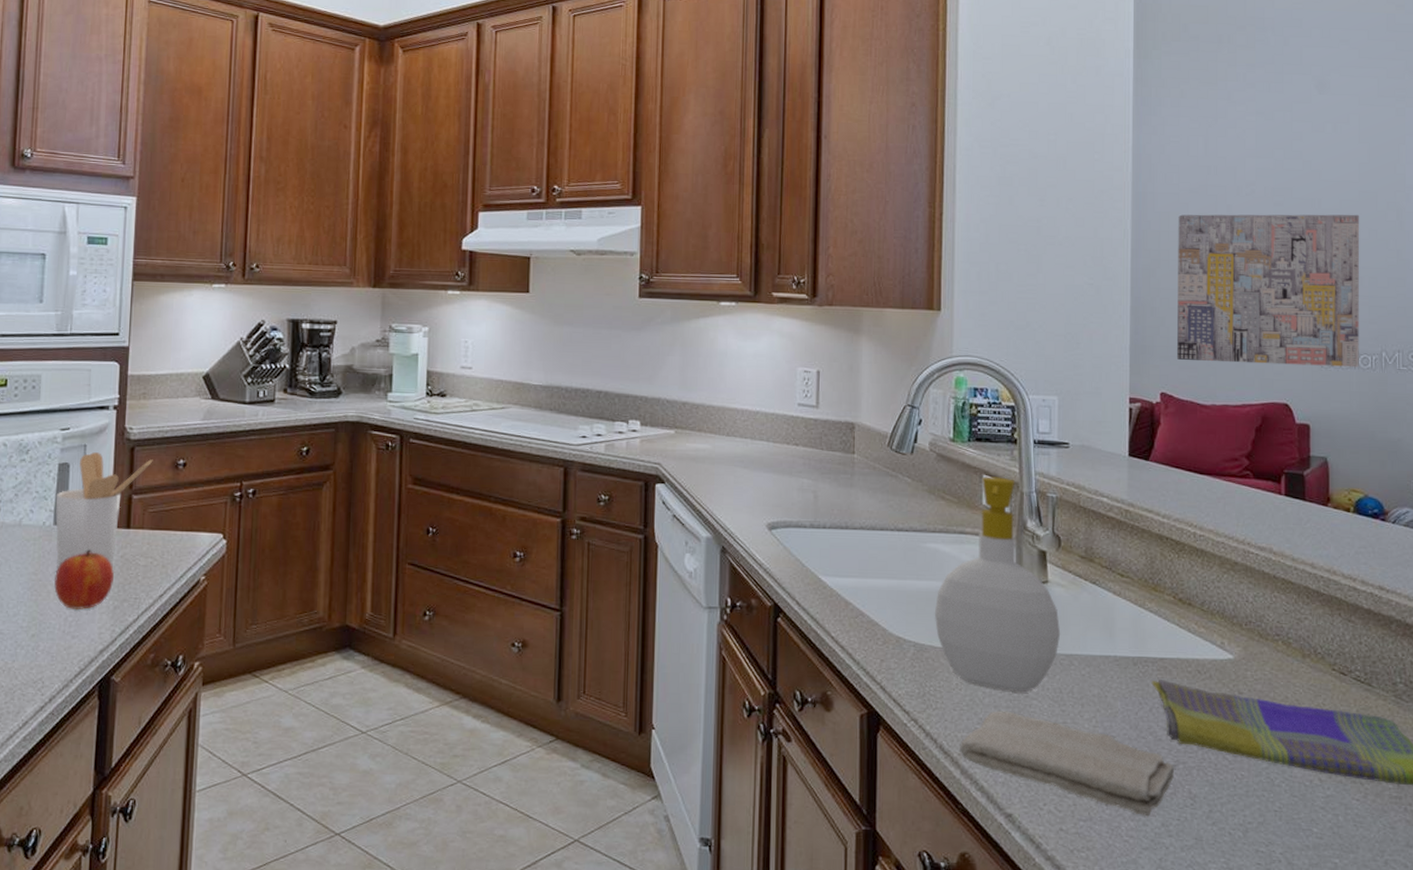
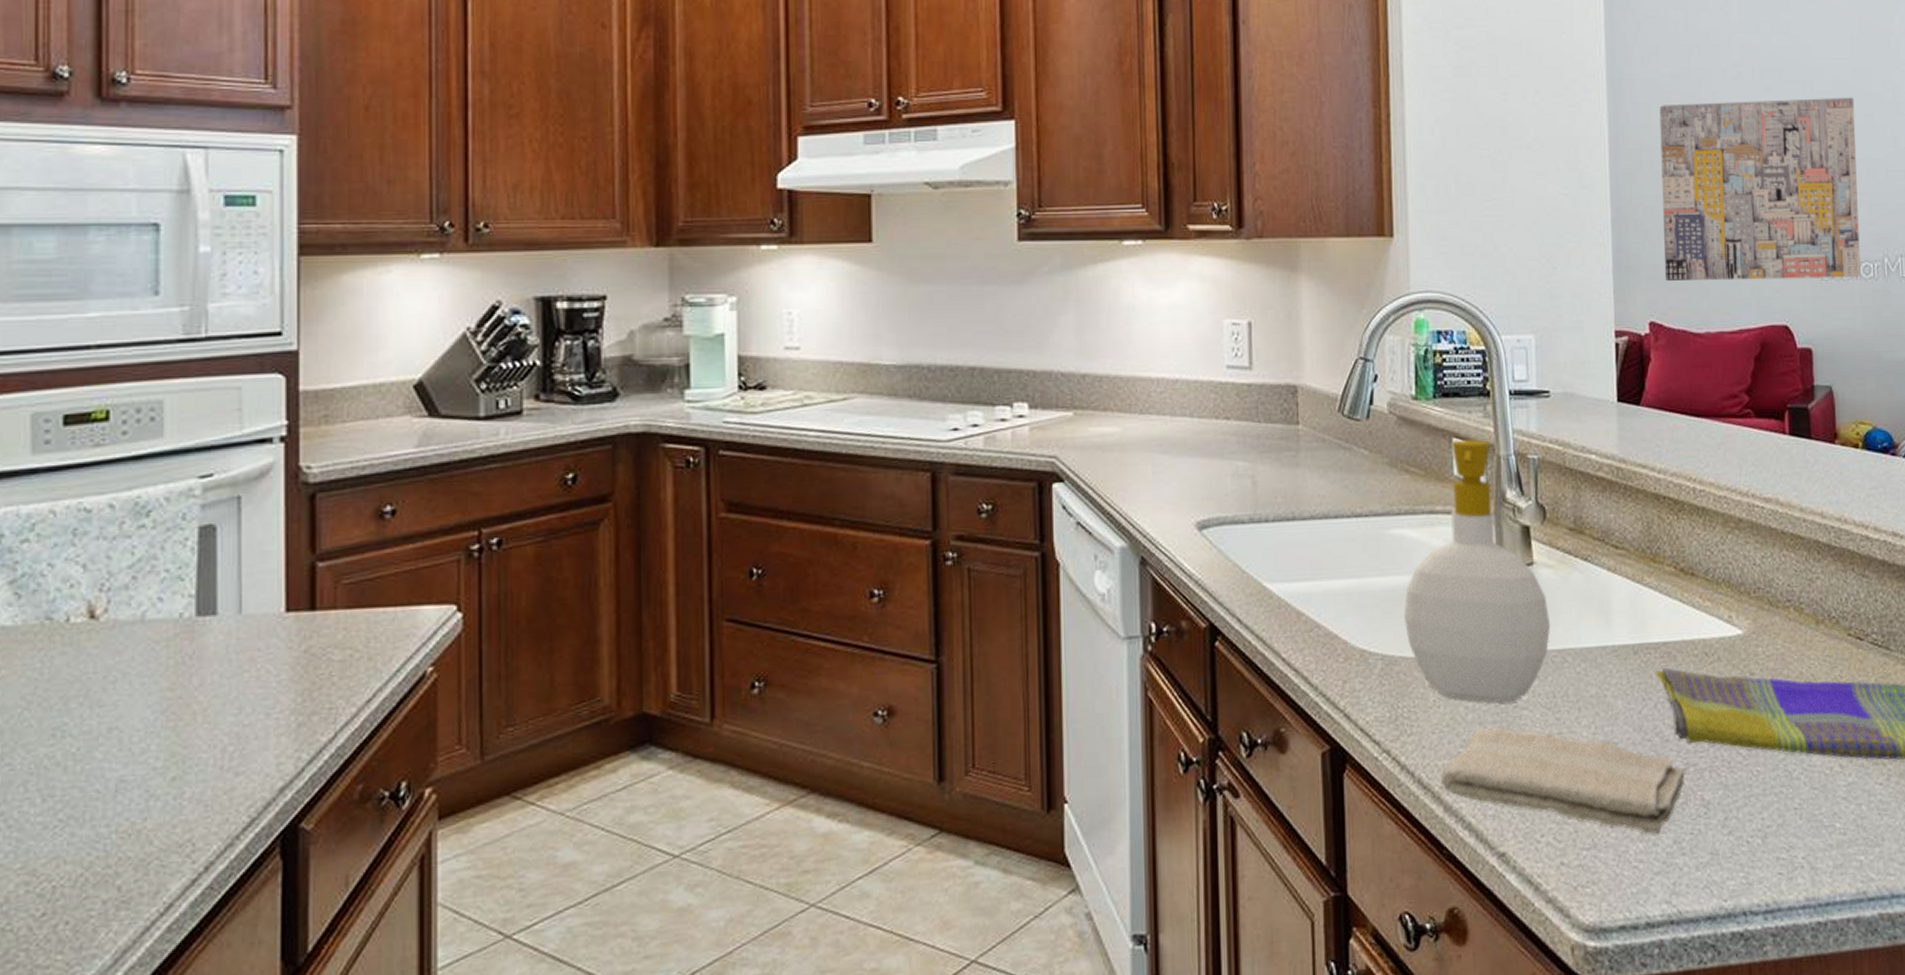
fruit: present [54,549,115,611] -> none [203,646,296,735]
utensil holder: present [55,452,153,570] -> none [197,505,345,680]

